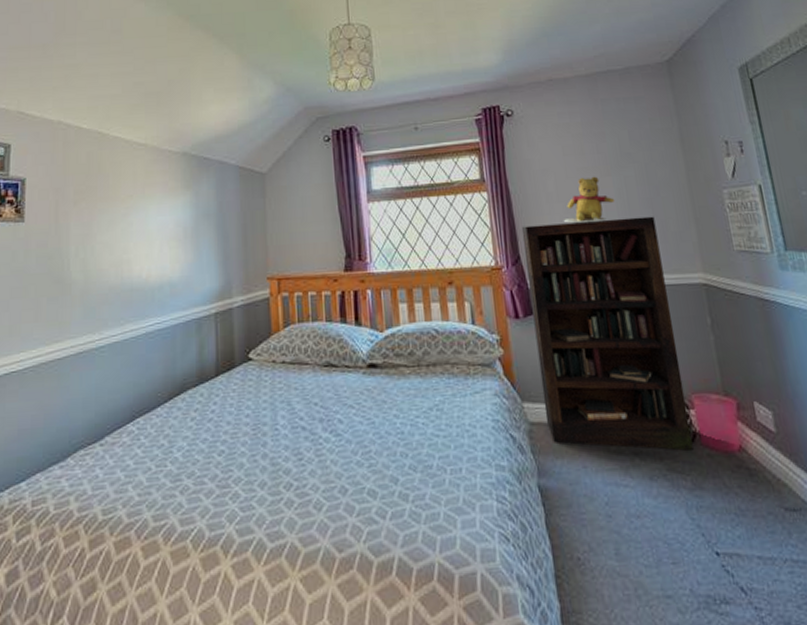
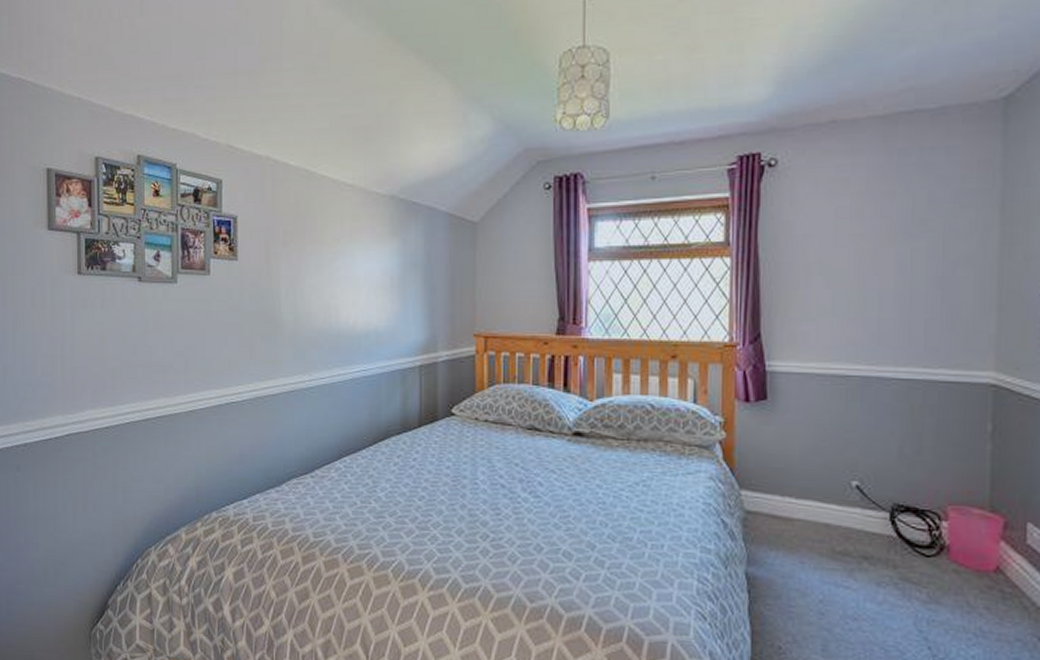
bookcase: present [521,216,693,451] -> none [764,299,943,563]
teddy bear: present [563,176,615,223] -> none [821,246,894,302]

